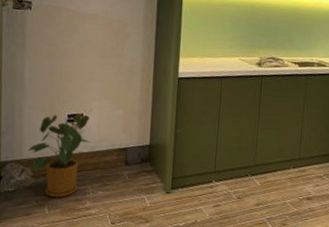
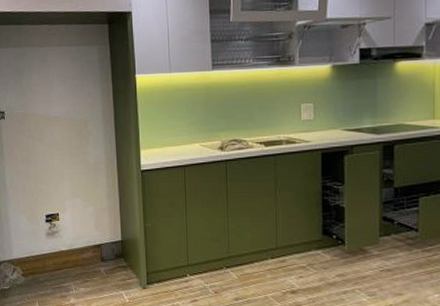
house plant: present [28,113,92,198] -> none [16,213,69,295]

